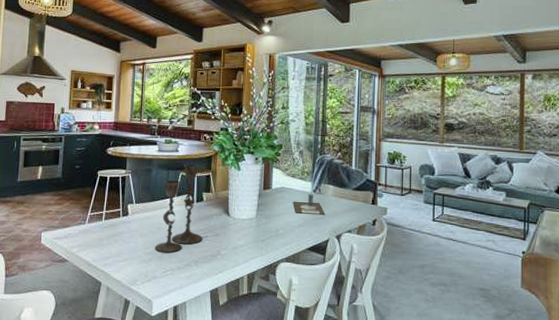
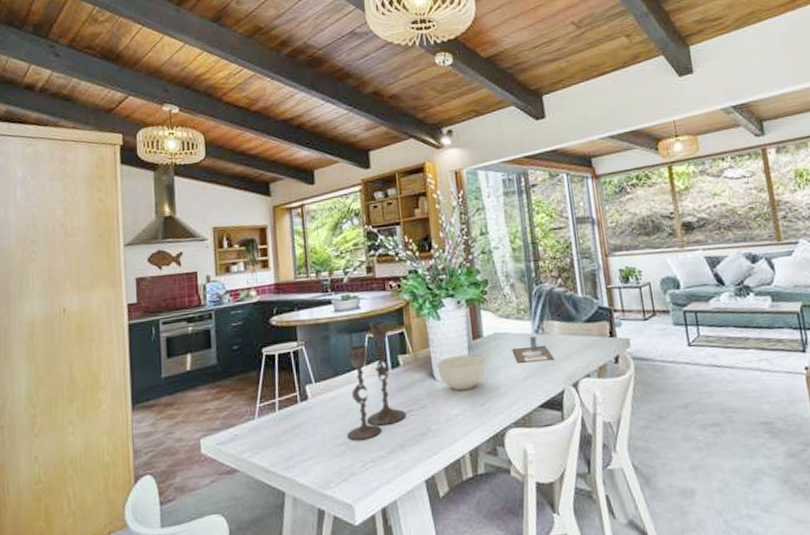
bowl: none [232,199,270,228] -> present [436,354,486,391]

